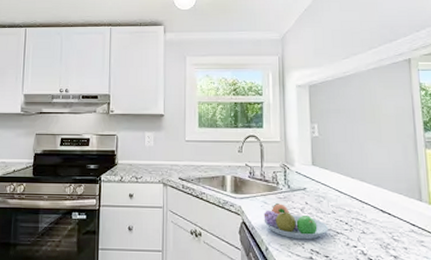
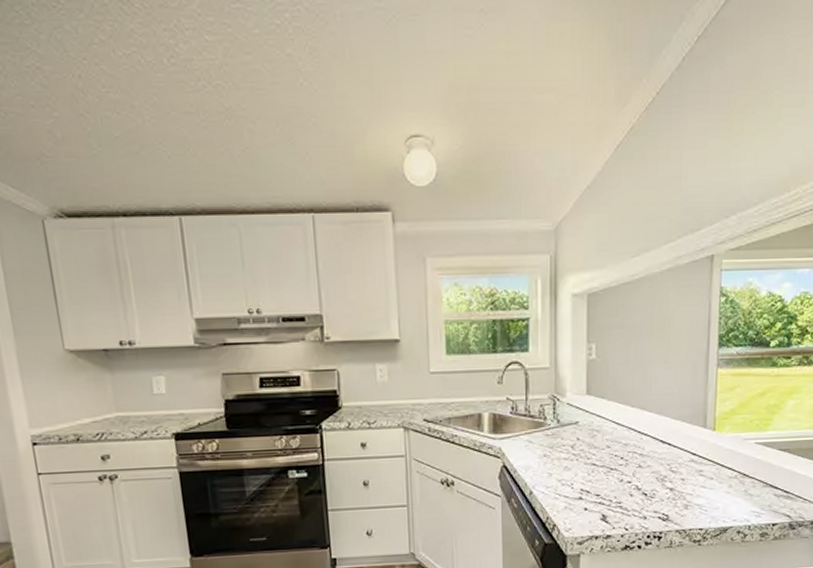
fruit bowl: present [263,202,329,240] -> none [528,440,602,480]

